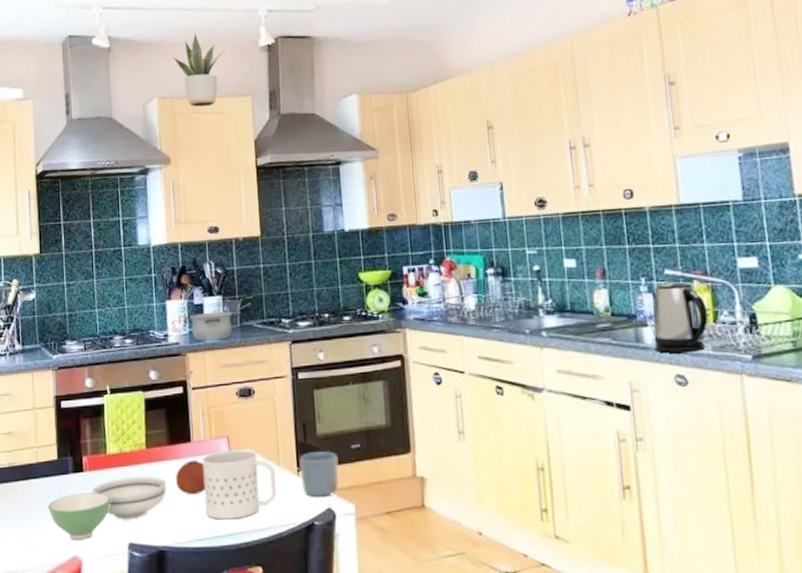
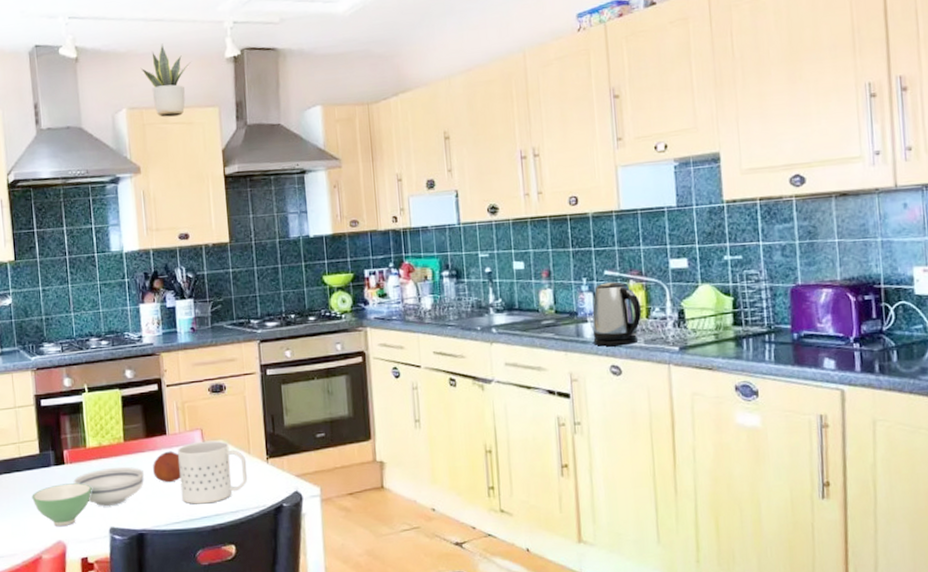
cooking pot: present [189,311,232,343] -> none [162,313,204,343]
cup: present [299,451,339,497] -> none [268,440,305,482]

